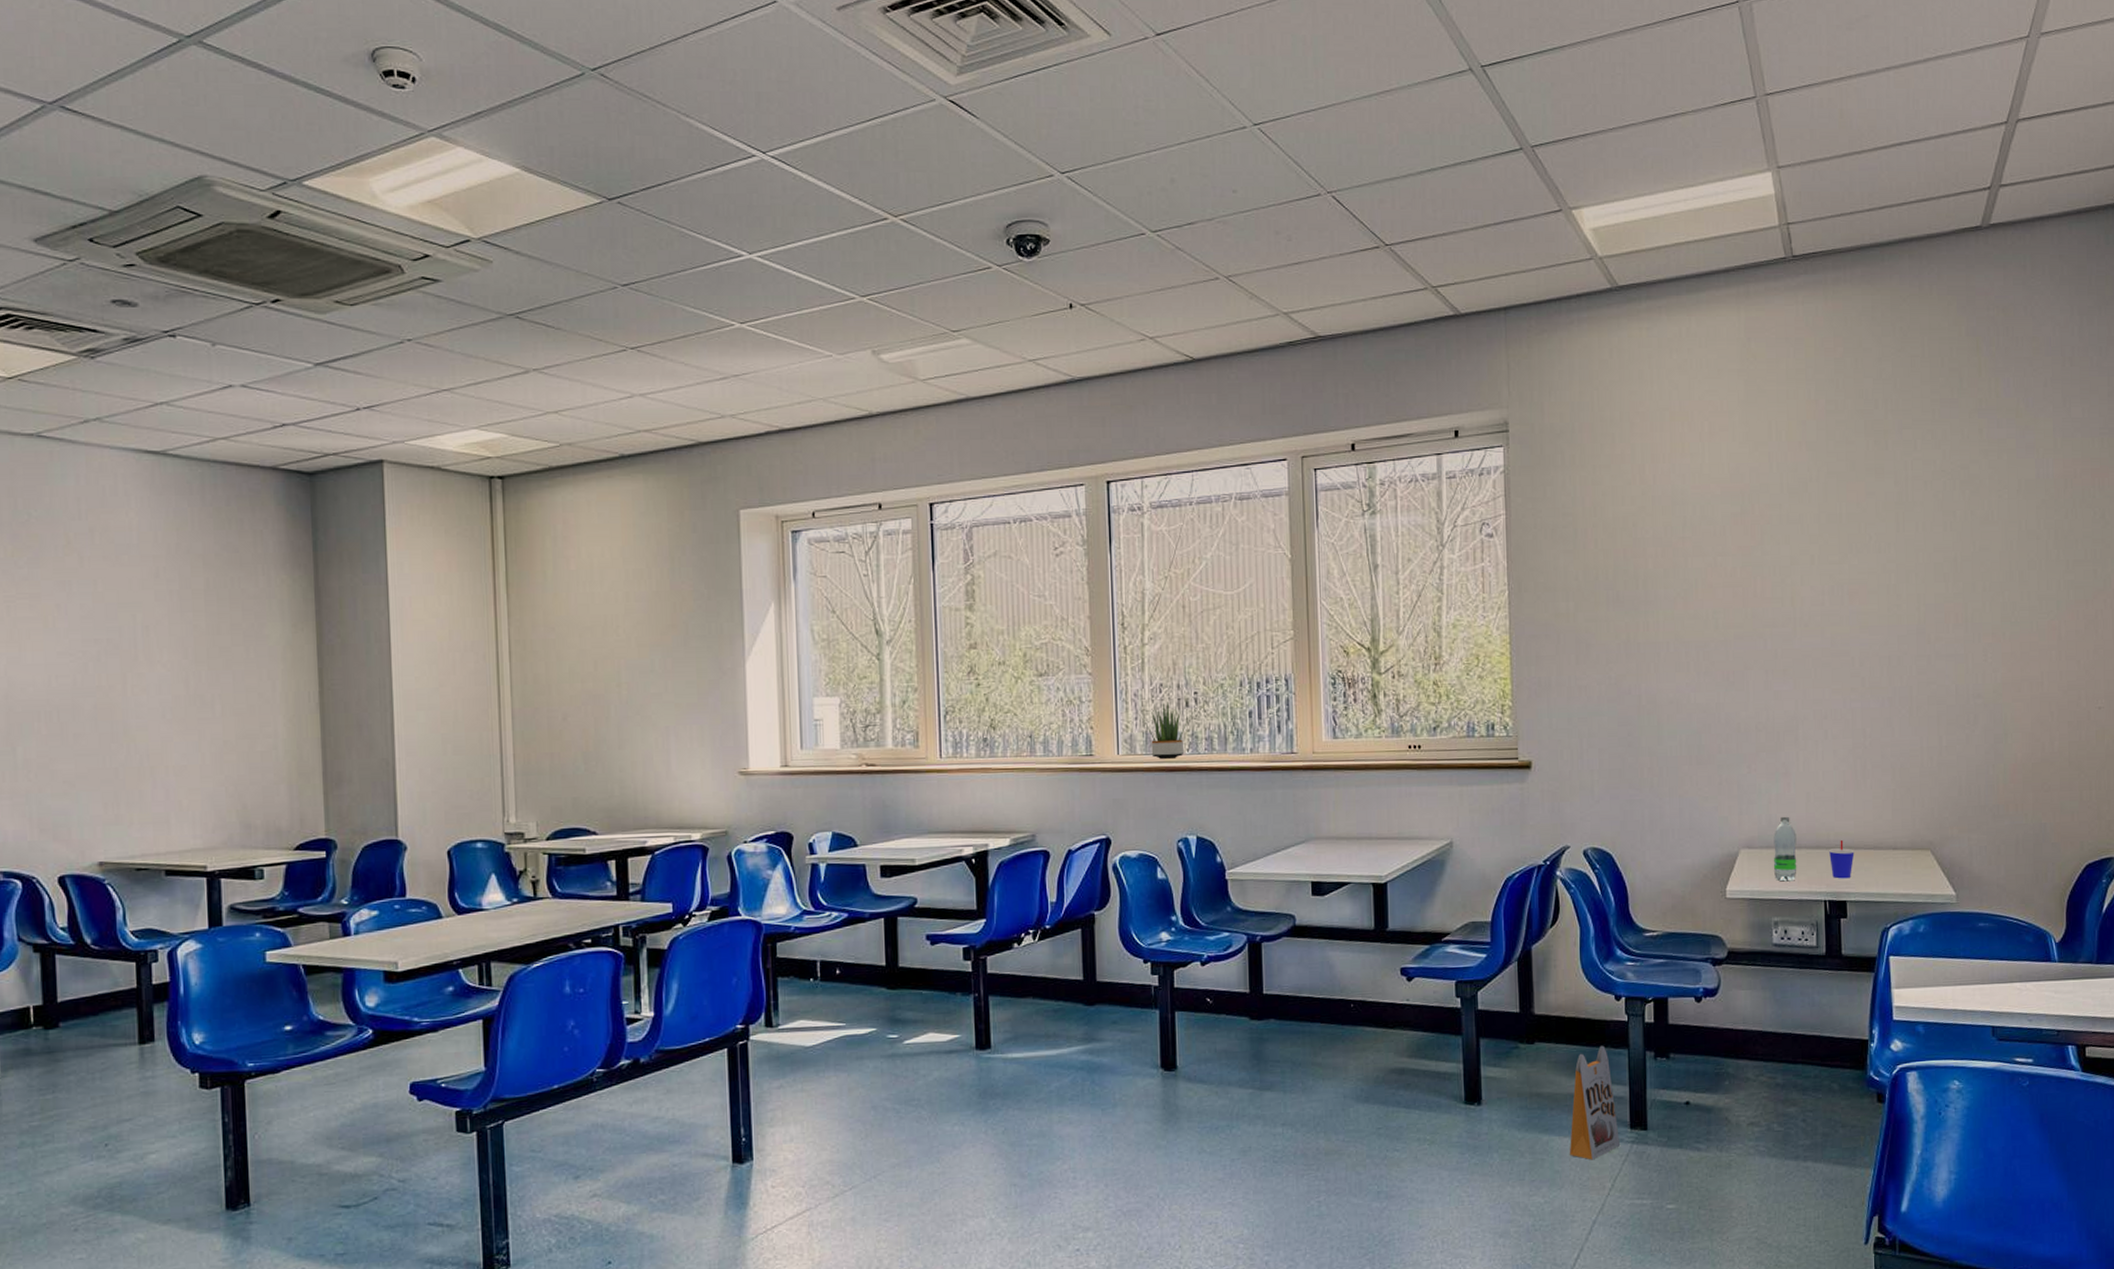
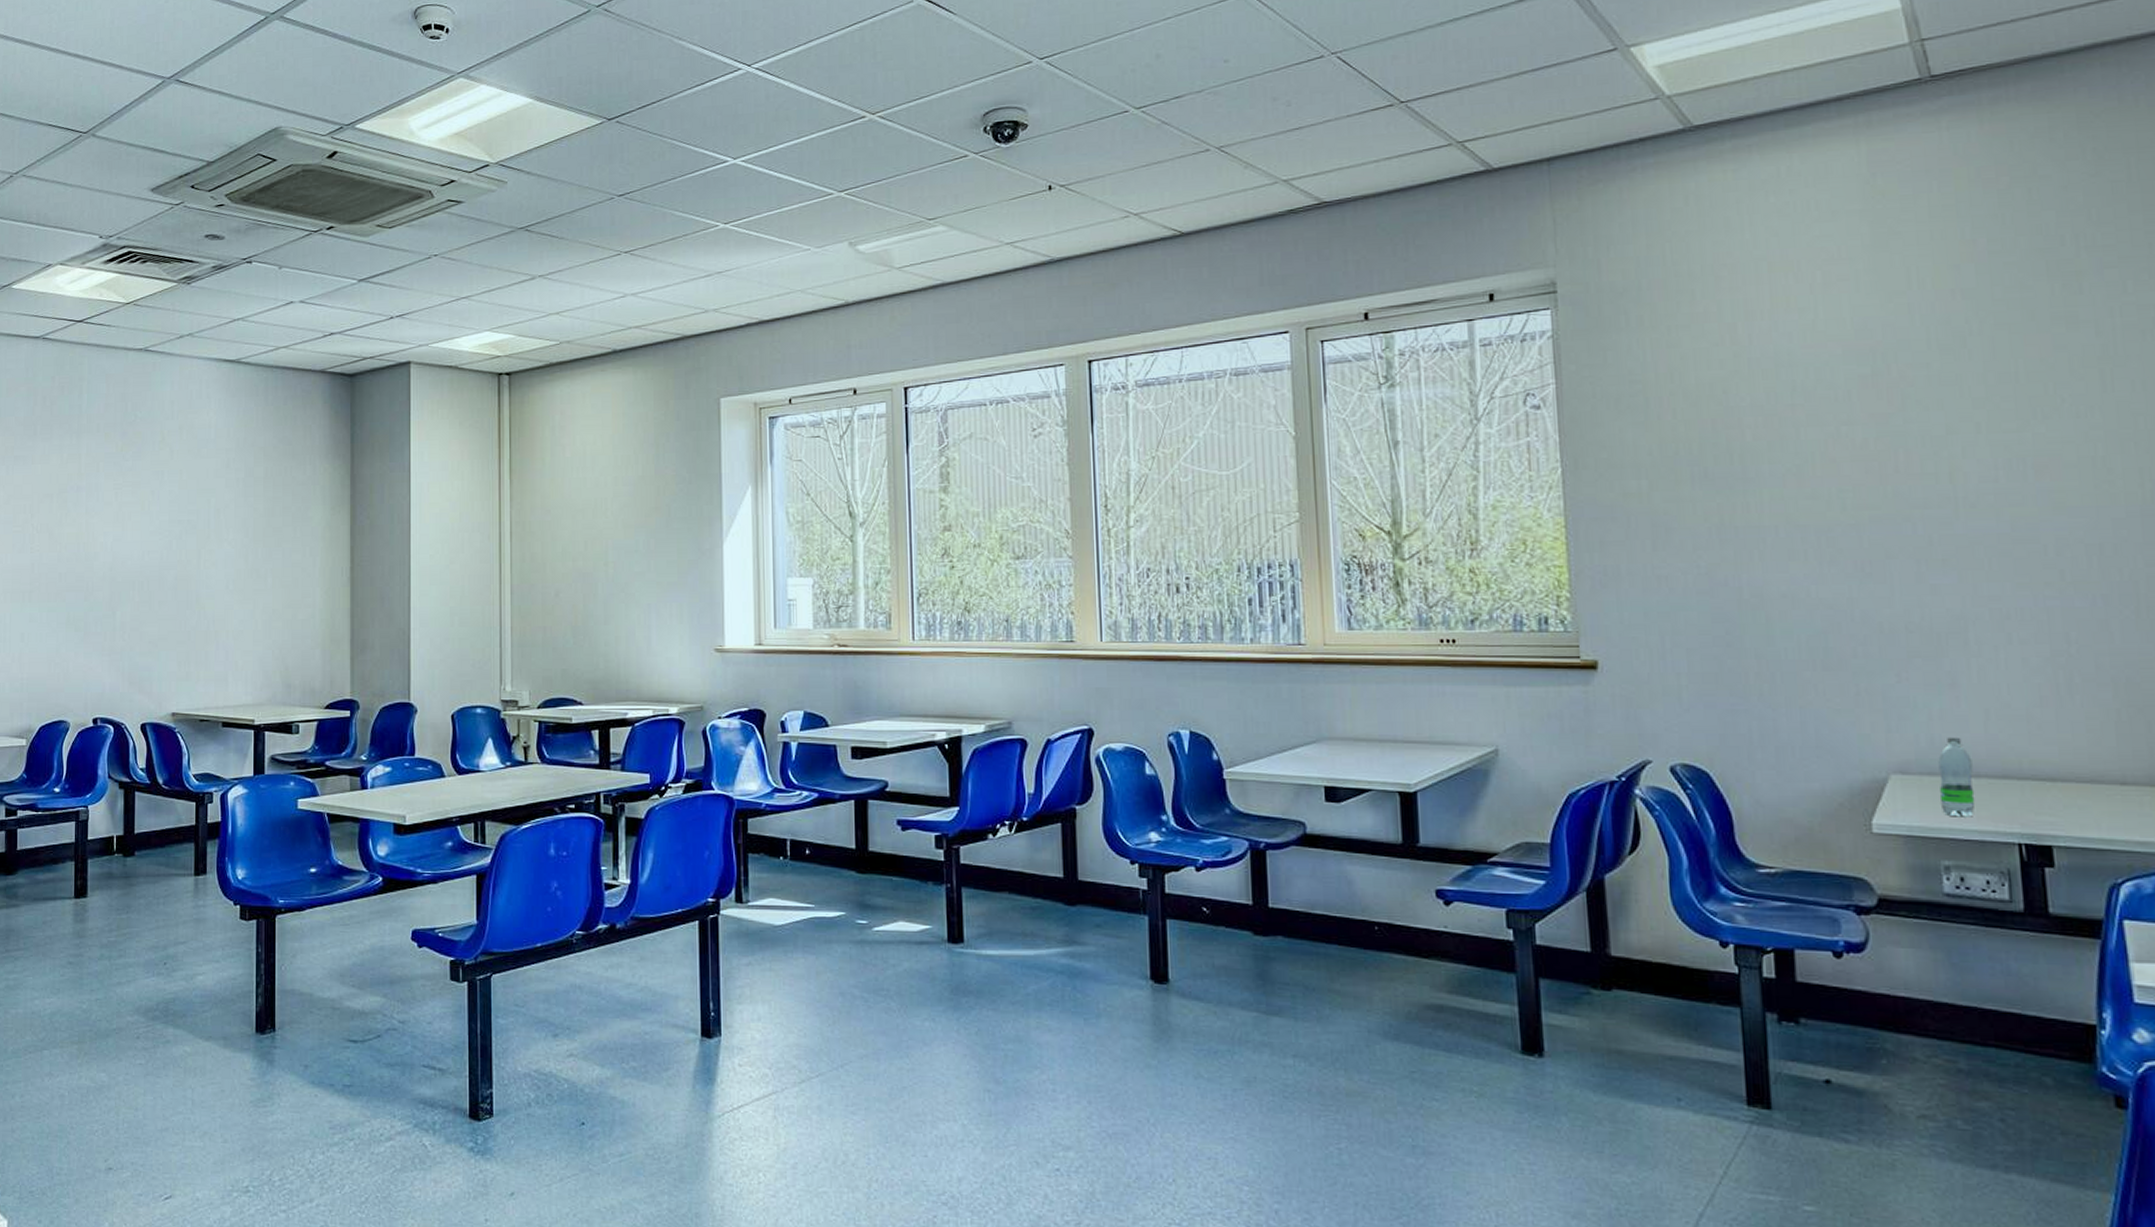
potted plant: present [1138,702,1195,760] -> none [1123,587,1187,648]
shopping bag: present [1569,1045,1620,1160] -> none [1663,1000,1733,1139]
beverage cup: present [1829,839,1855,879] -> none [2022,768,2062,818]

